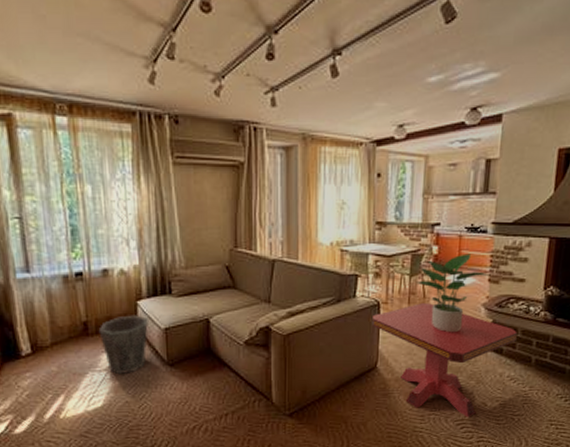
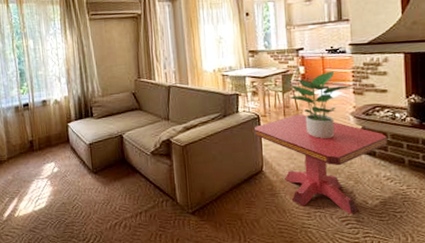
waste bin: present [98,315,148,375] -> none [41,134,77,182]

